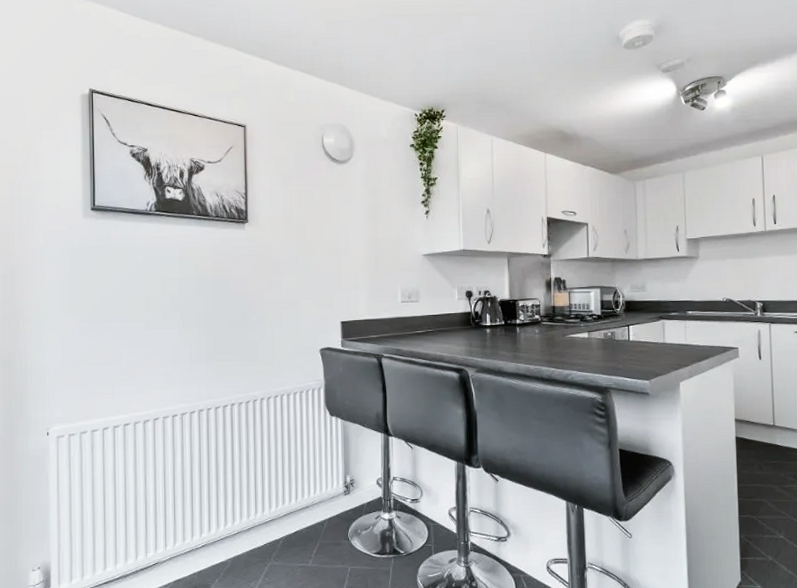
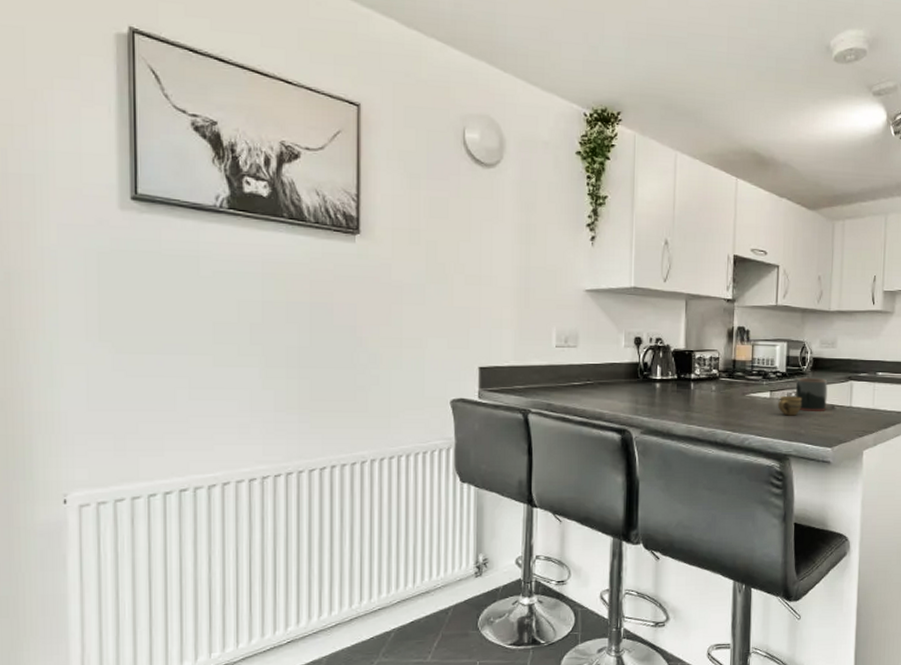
cup: none [595,336,618,353] -> present [777,396,802,416]
mug: none [611,319,641,348] -> present [795,378,828,411]

